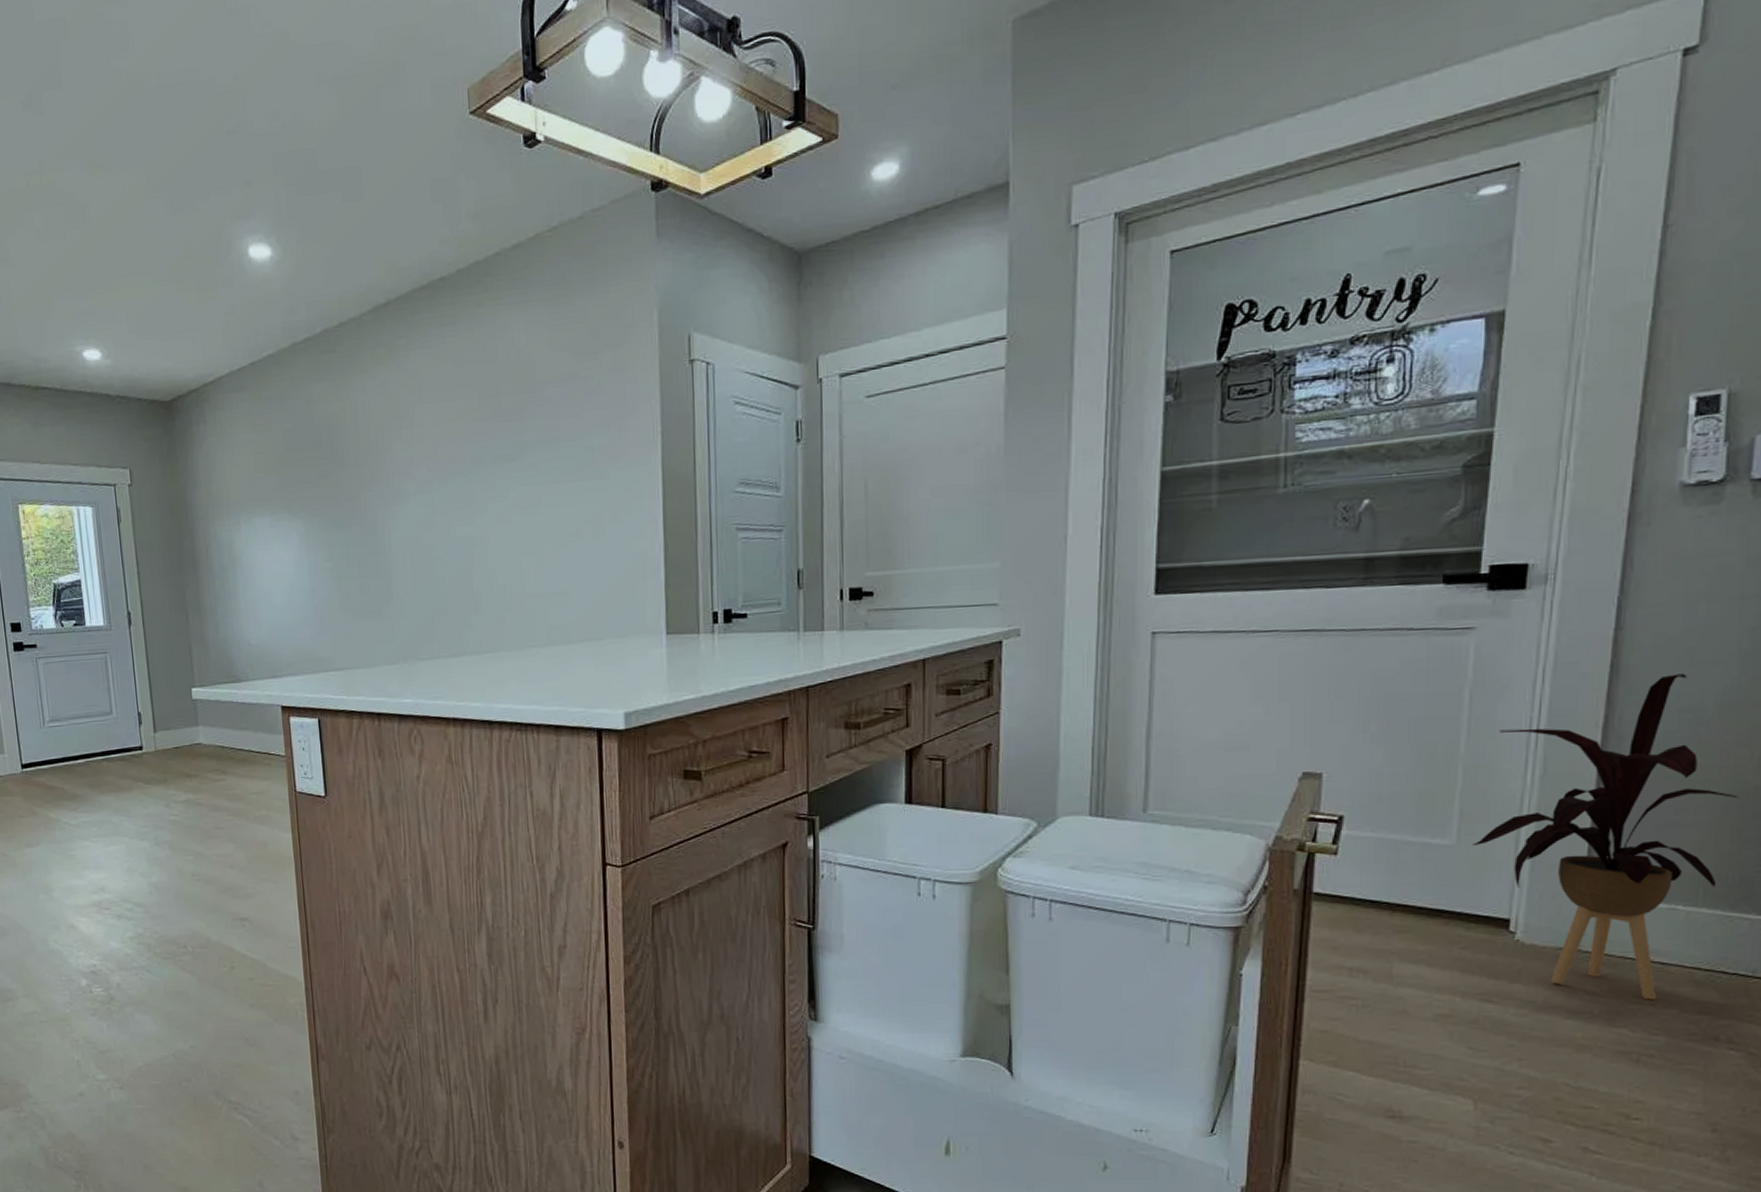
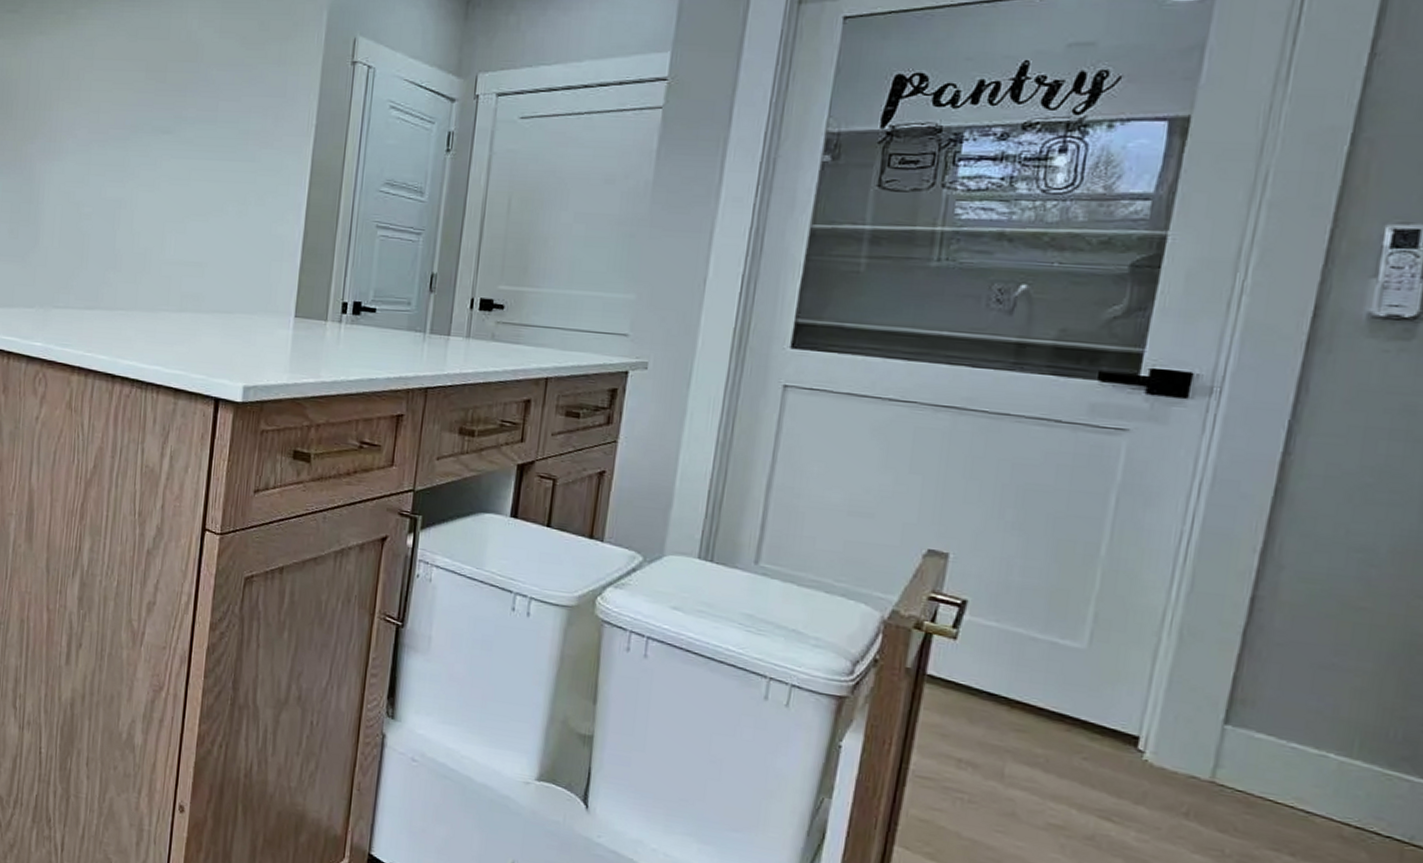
house plant: present [1472,674,1739,1000] -> none [1104,509,1408,850]

